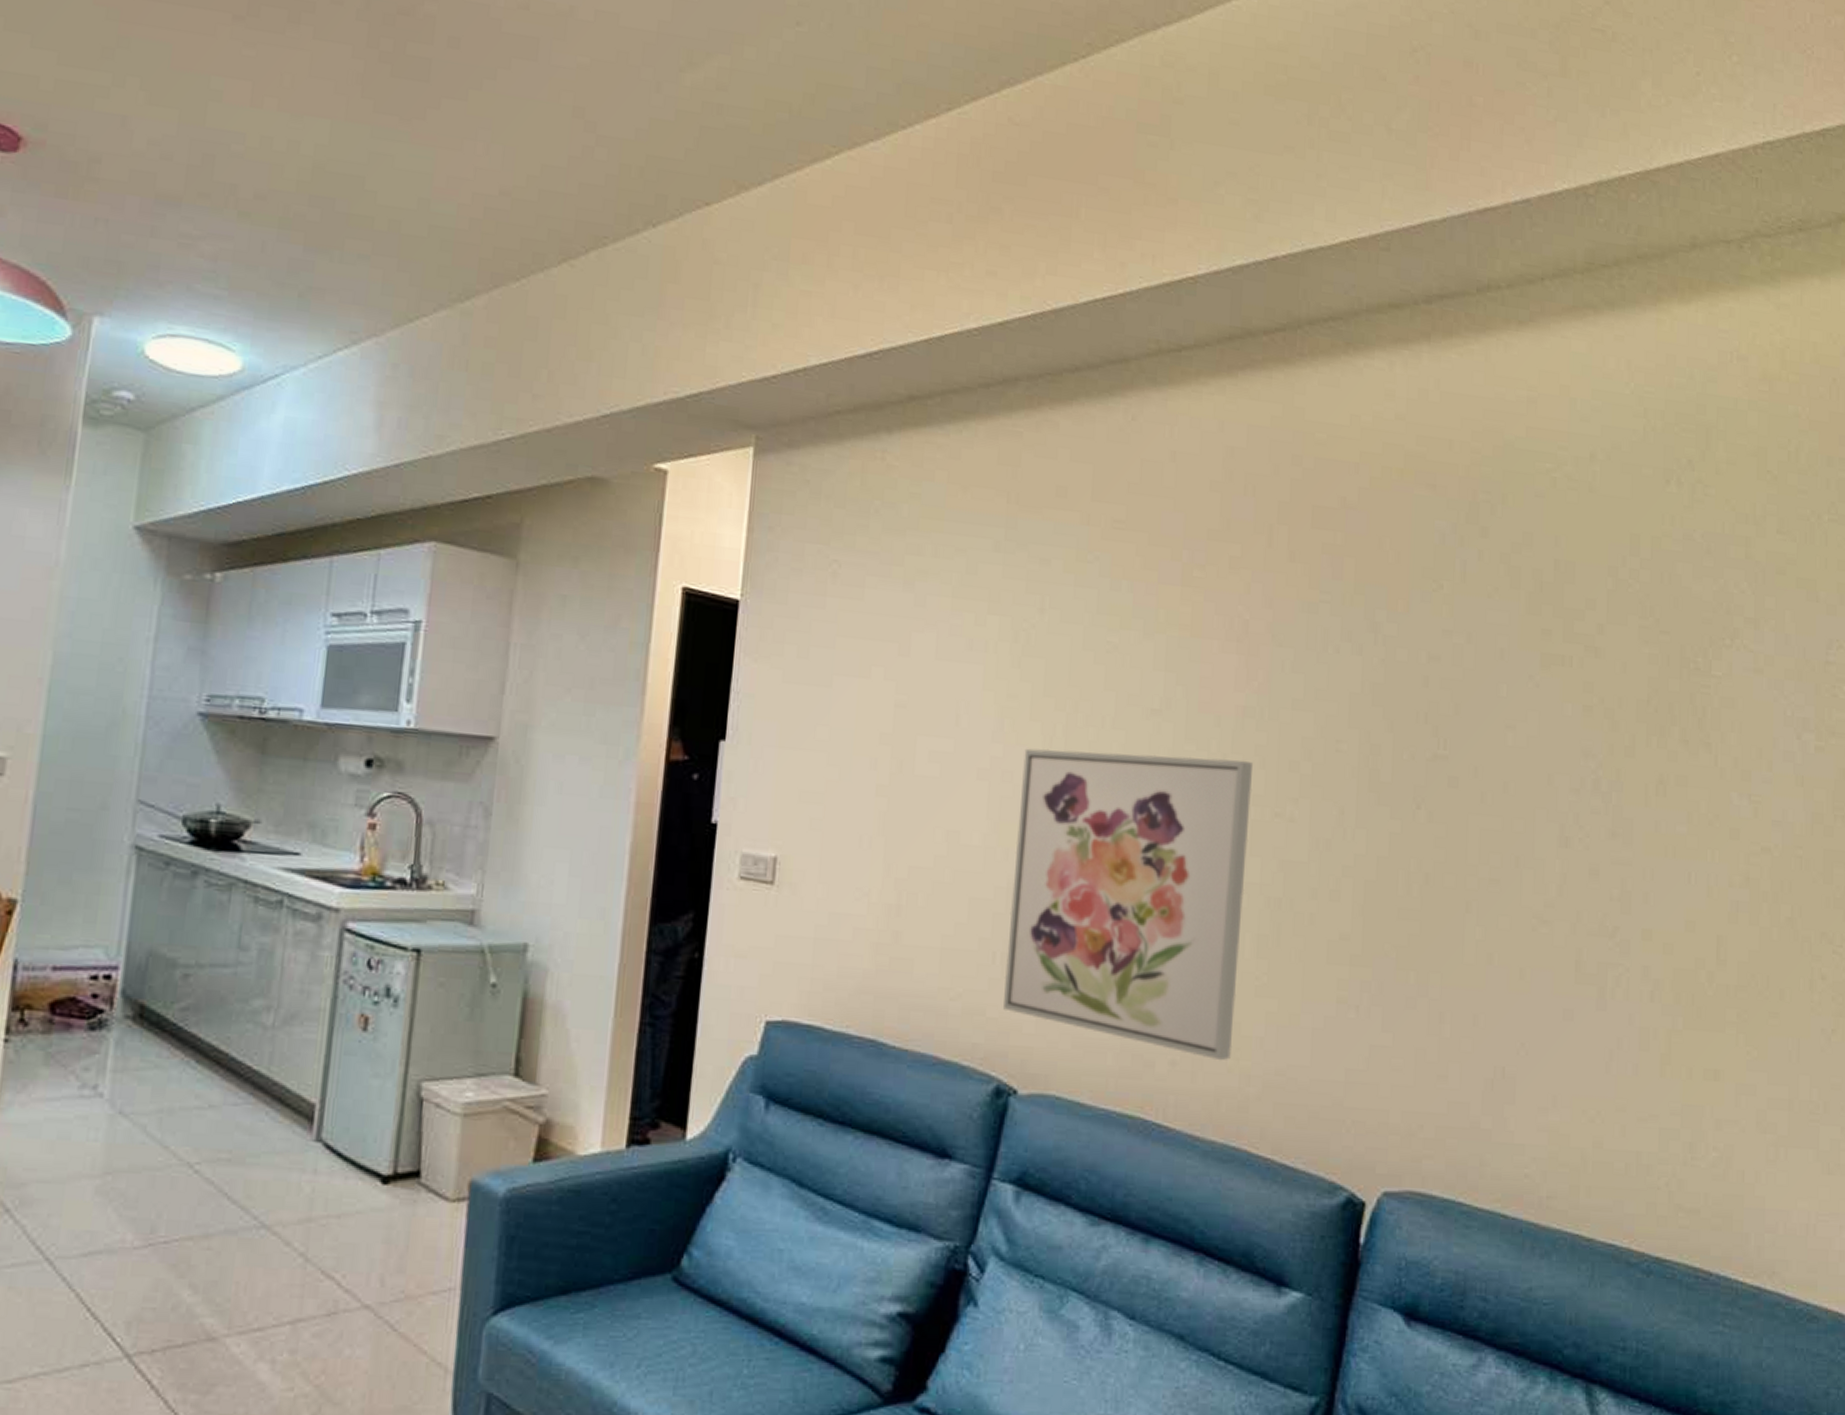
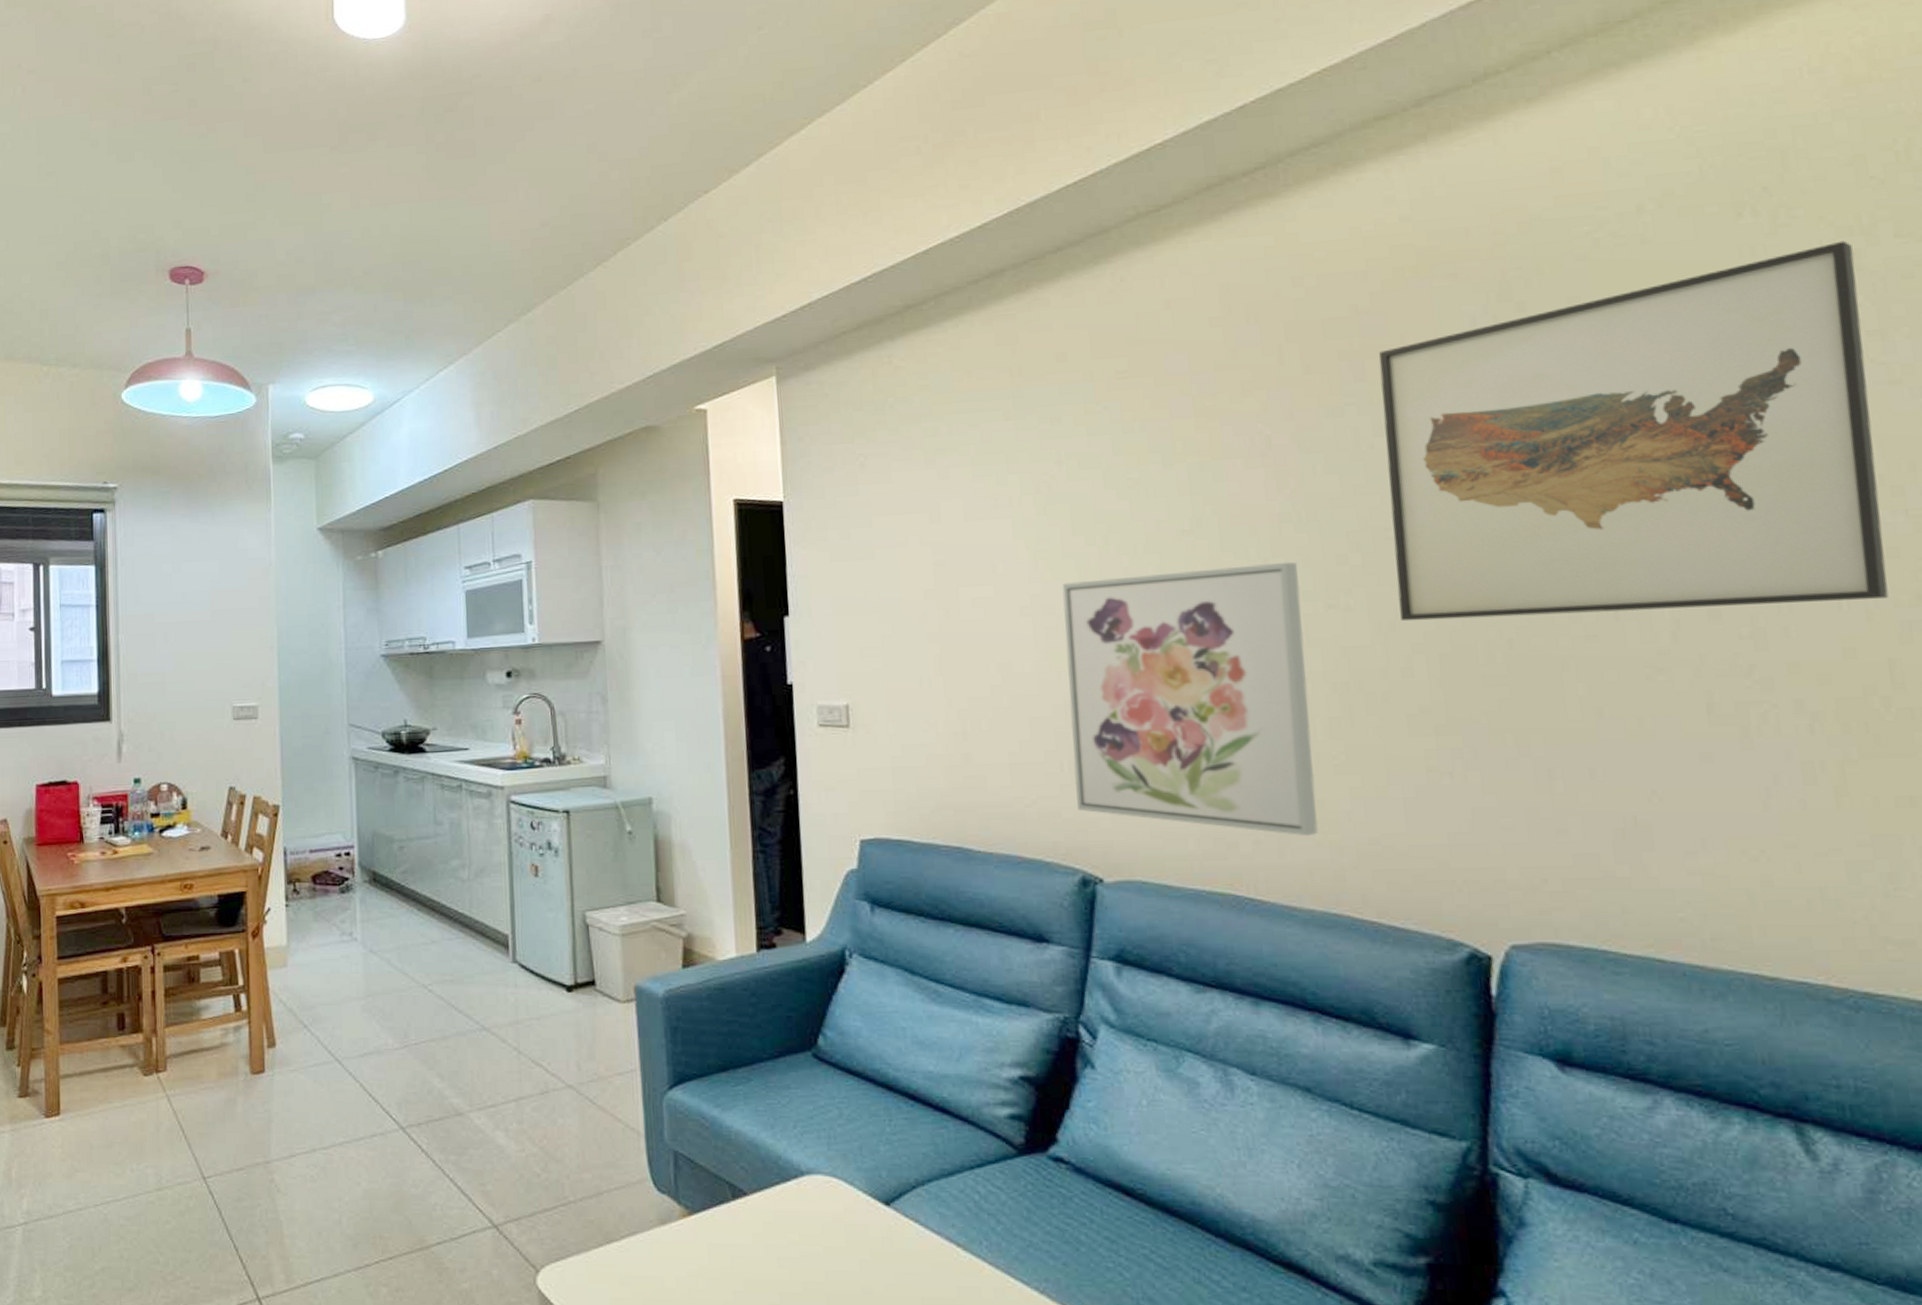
wall art: none [1337,526,1745,878] -> present [1379,240,1889,622]

